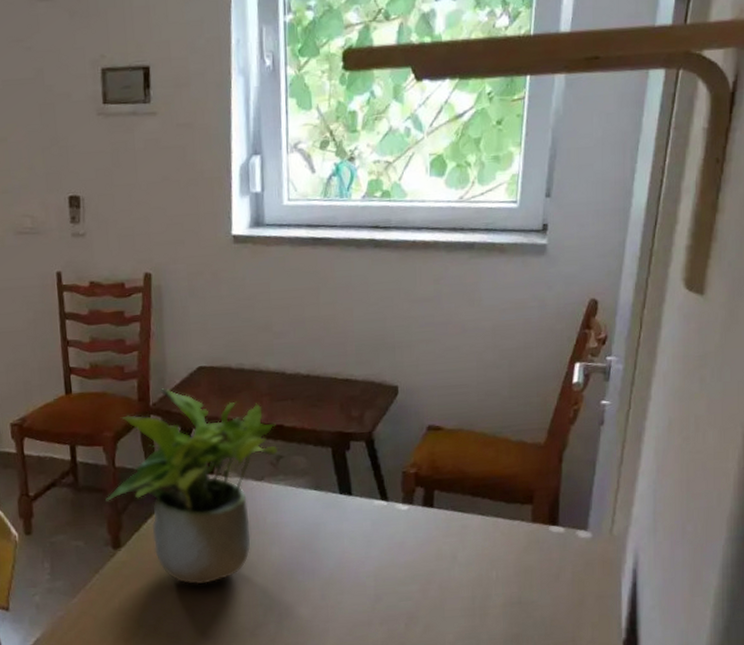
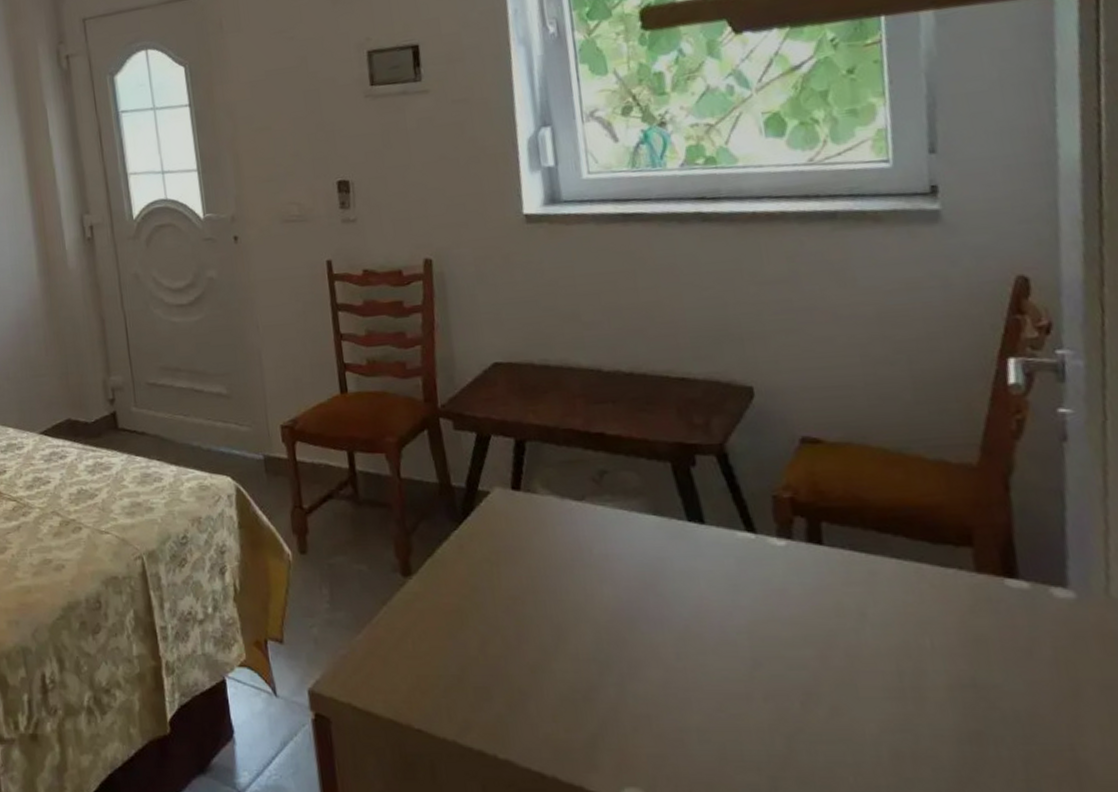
potted plant: present [106,388,279,585] -> none [391,387,602,628]

